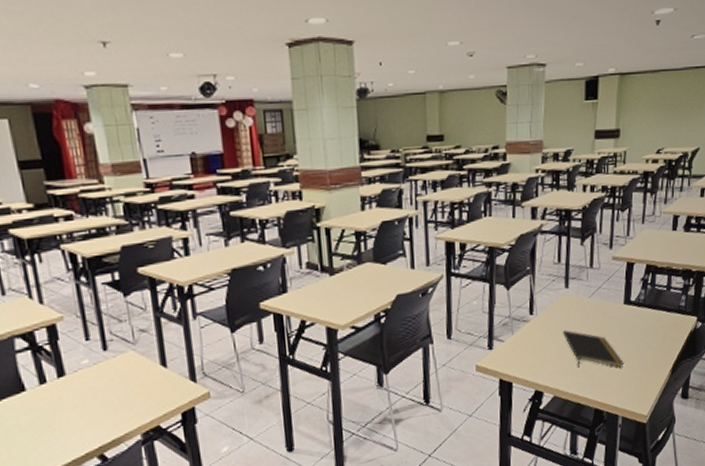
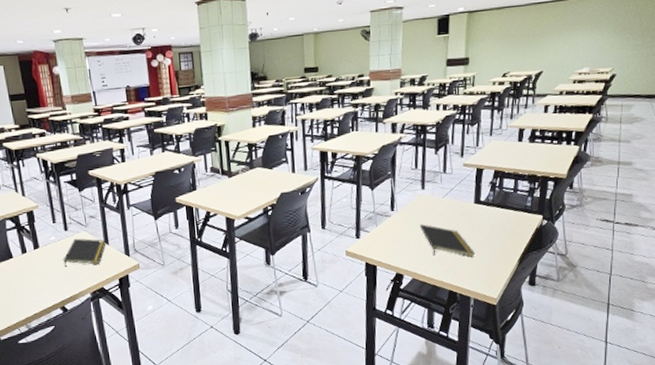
notepad: none [101,360,165,400] -> present [63,238,107,267]

